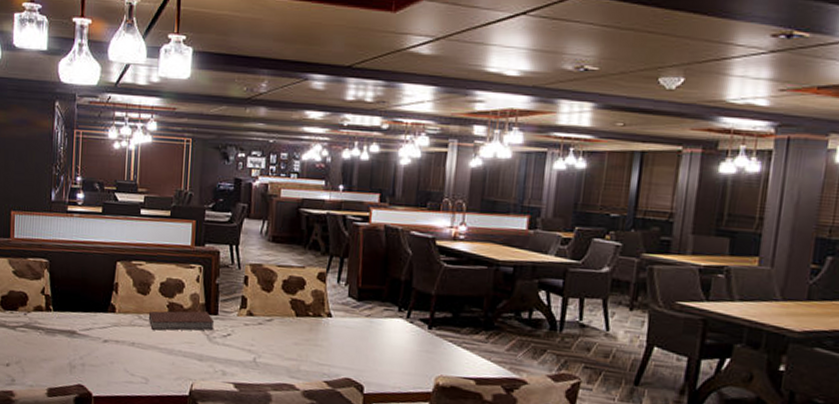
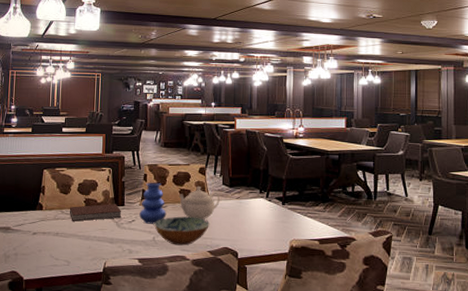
vase: none [236,287,272,342] -> present [139,182,167,224]
bowl: none [255,333,328,372] -> present [154,216,209,246]
teapot: none [290,296,344,340] -> present [179,185,220,219]

